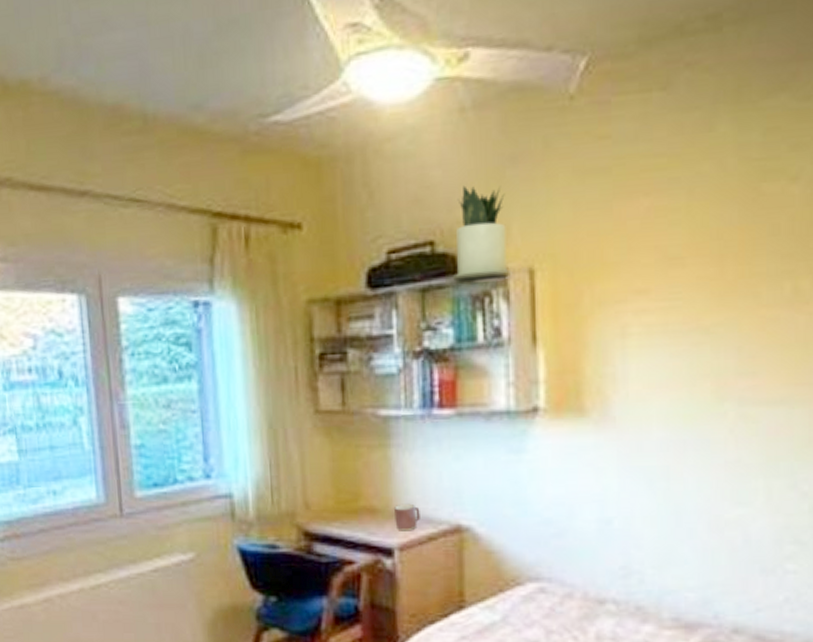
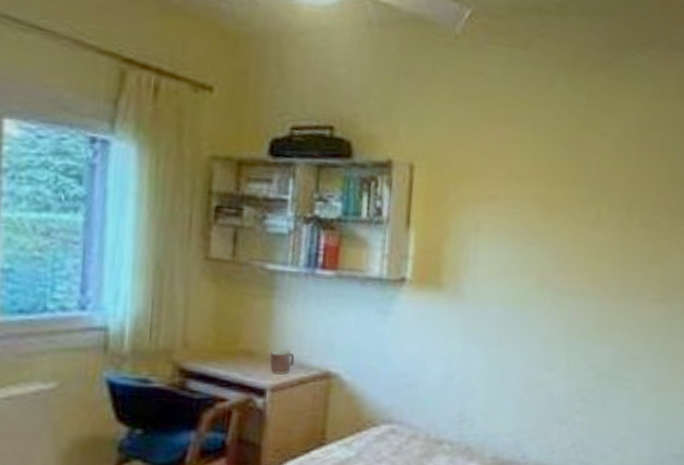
planter: present [452,185,514,283] -> none [345,86,397,170]

